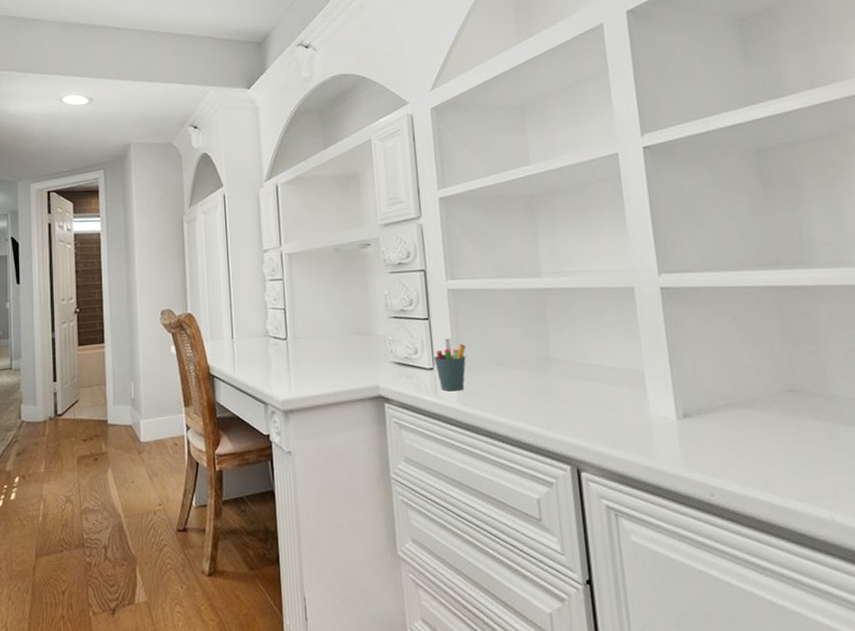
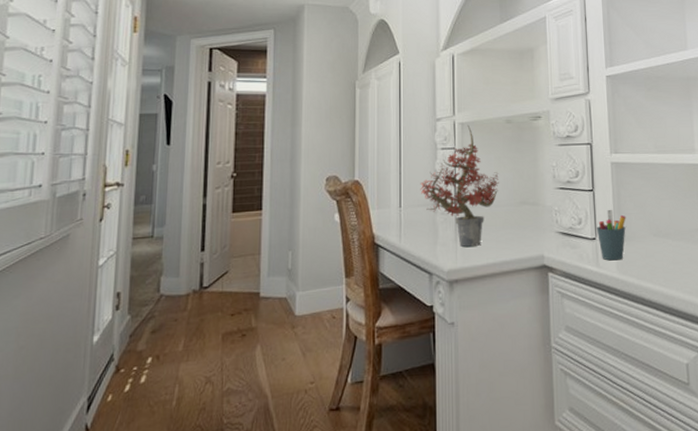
potted plant: none [250,255,330,377] -> present [420,125,499,247]

